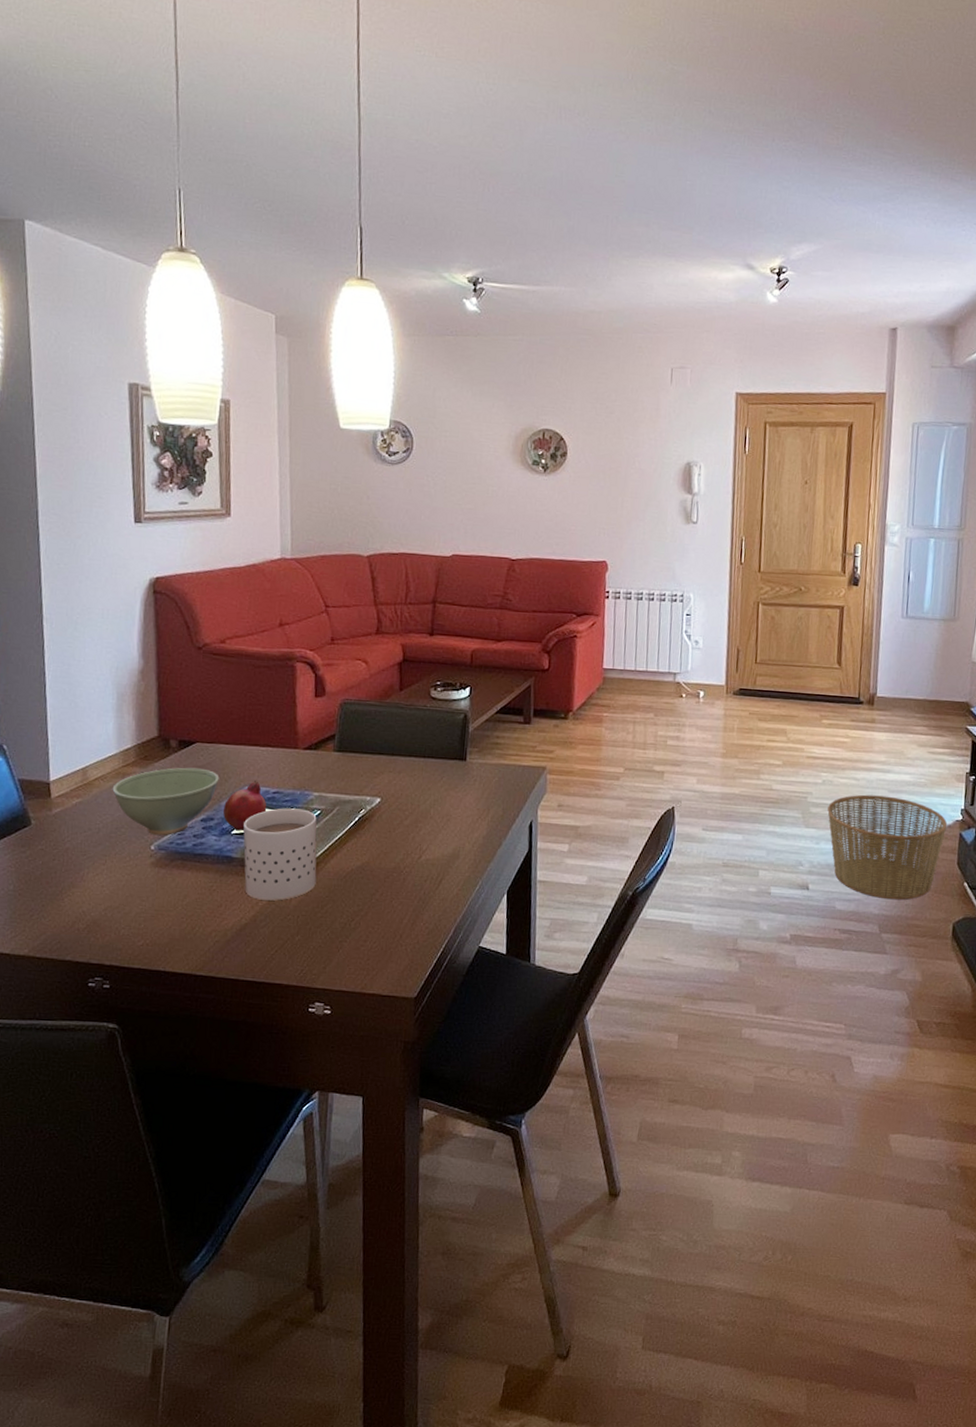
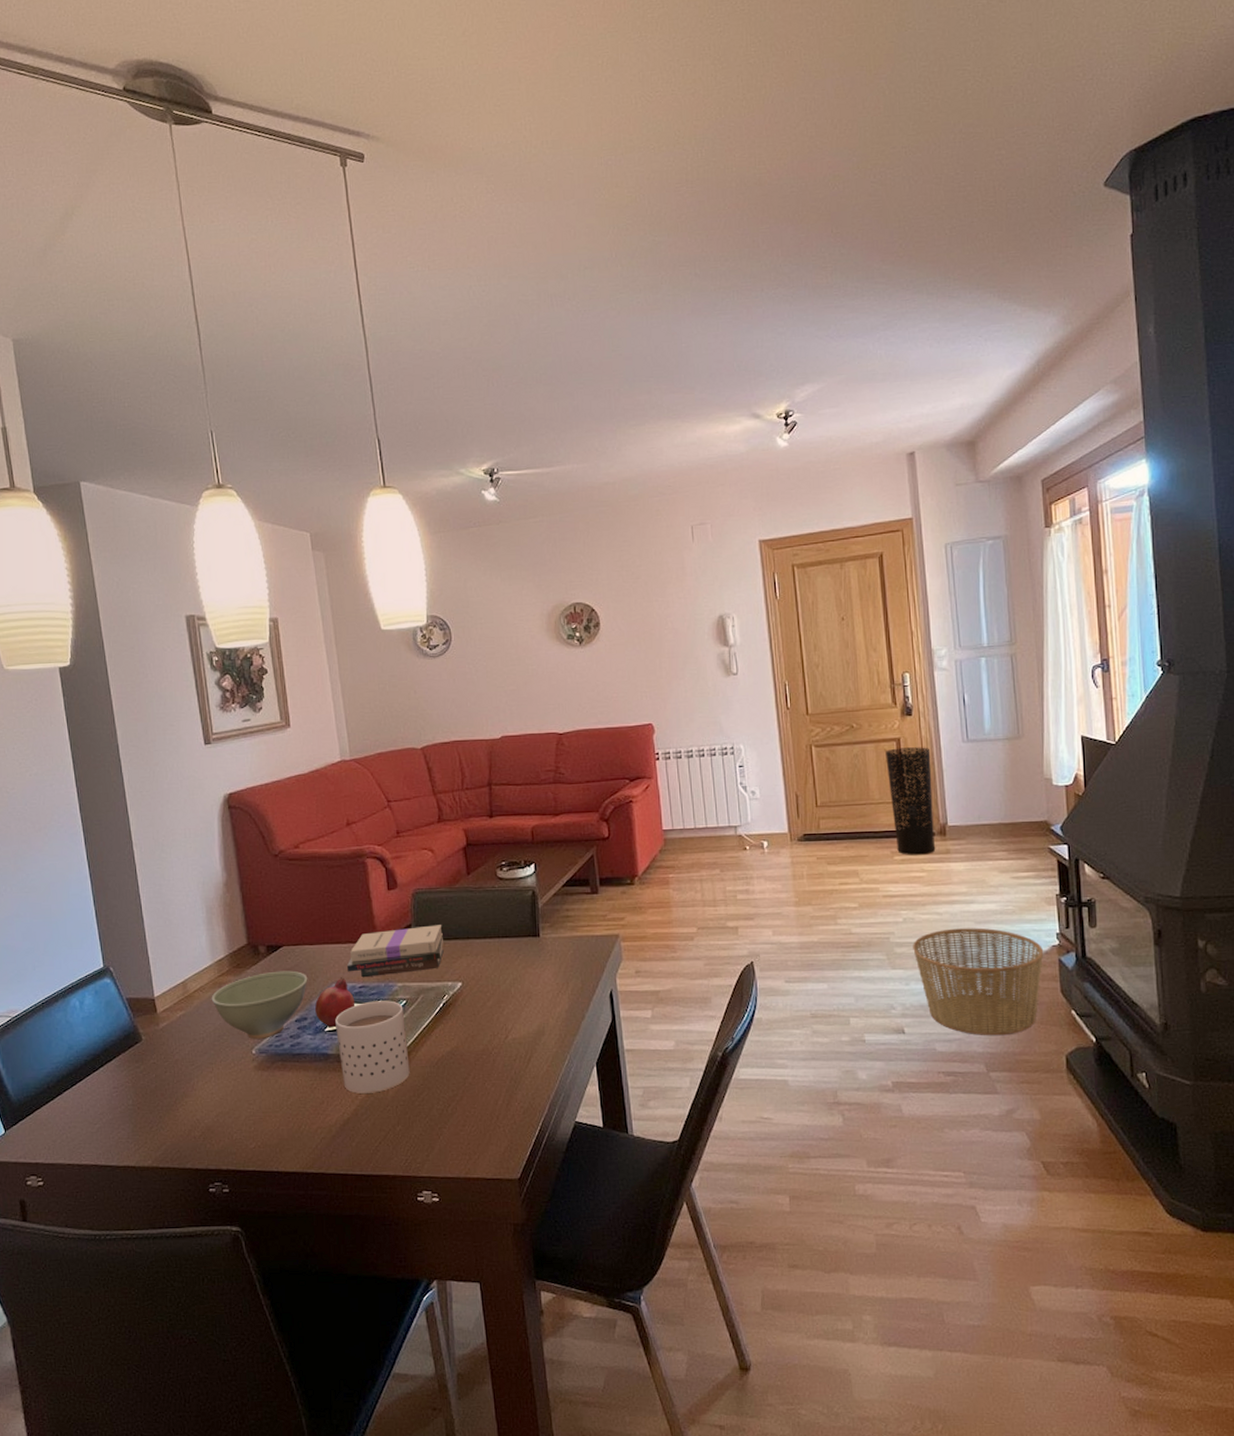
books: none [263,737,368,784] -> present [347,925,444,978]
umbrella stand: none [826,615,871,722] -> present [885,747,935,856]

